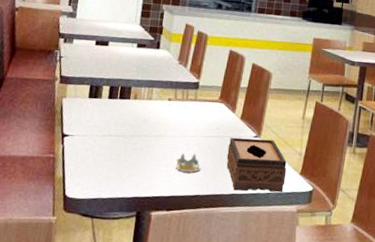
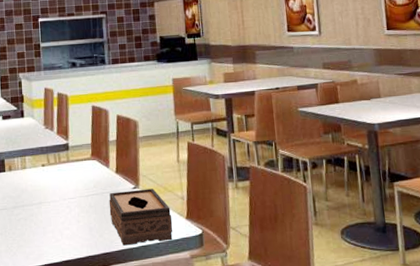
salt and pepper shaker set: present [176,153,201,173] -> none [60,215,86,235]

